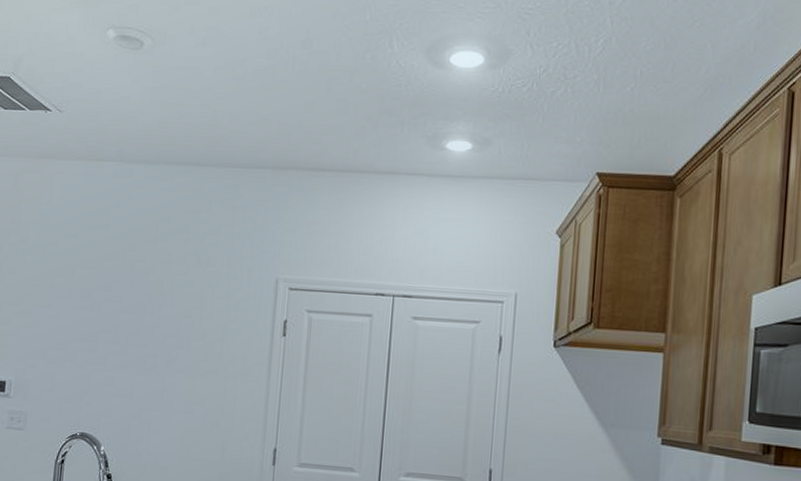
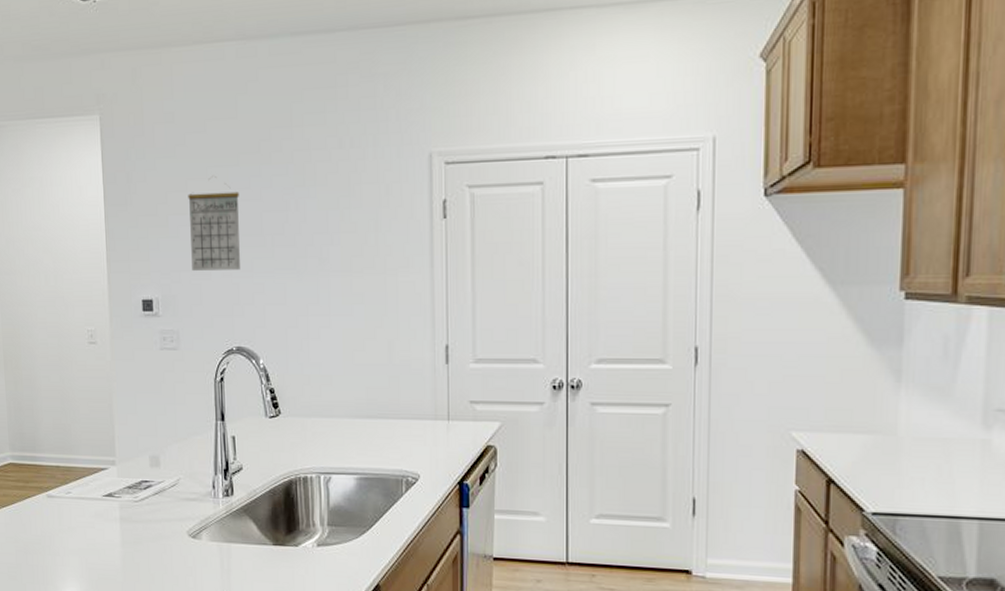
calendar: none [47,276,101,362] -> present [188,176,240,271]

